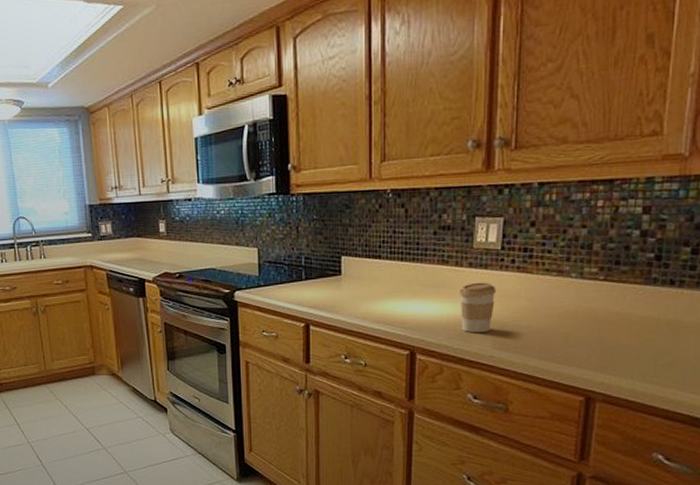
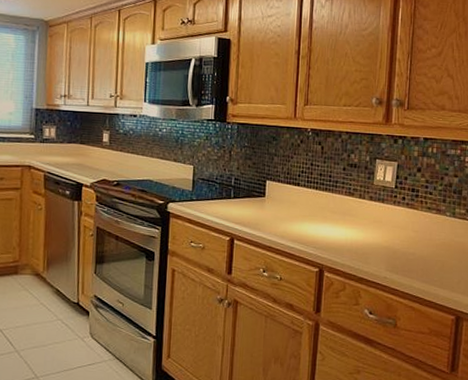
coffee cup: present [458,282,497,333] -> none [360,213,391,257]

